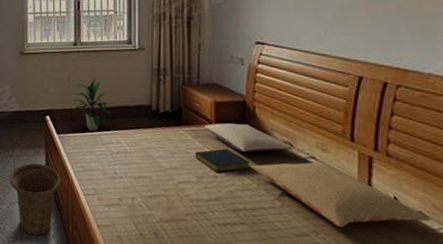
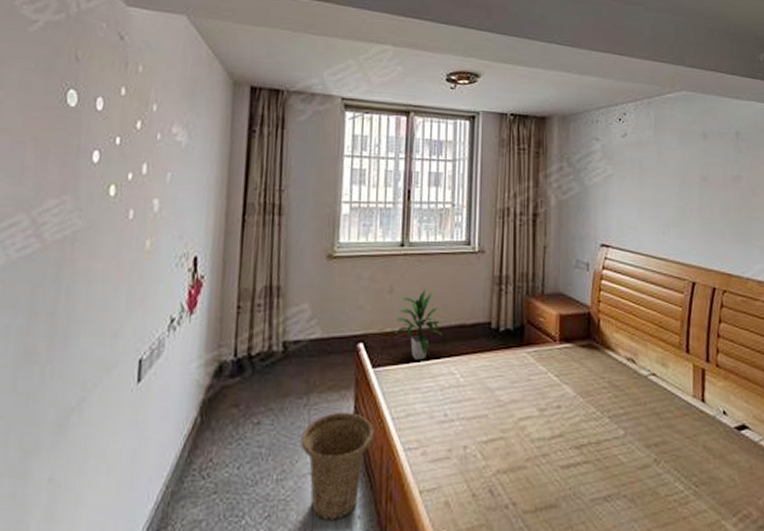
hardback book: present [195,148,251,173] -> none [538,371,596,401]
pillow: present [204,123,294,153] -> none [548,340,636,375]
pillow: present [251,161,430,228] -> none [596,378,753,453]

